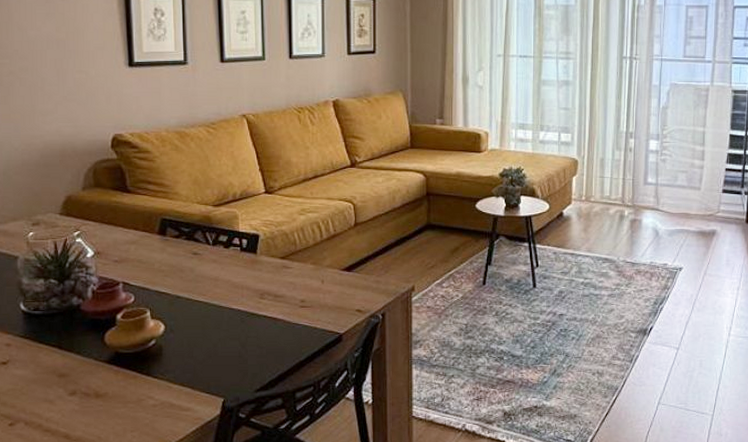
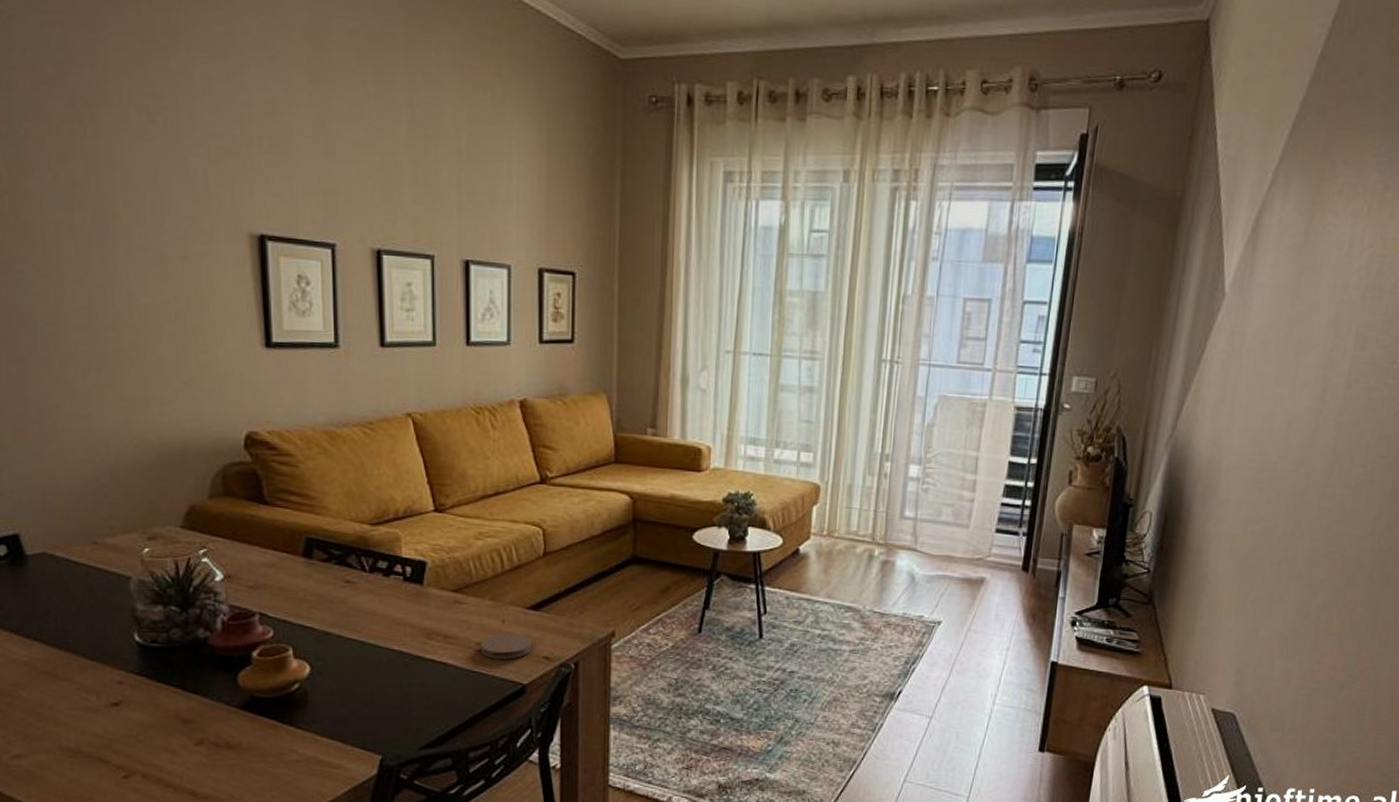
coaster: none [305,292,347,313] -> present [481,634,532,659]

